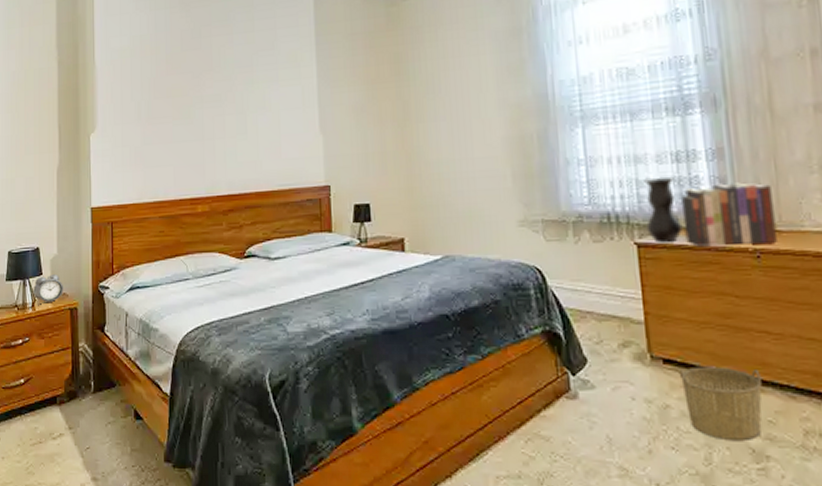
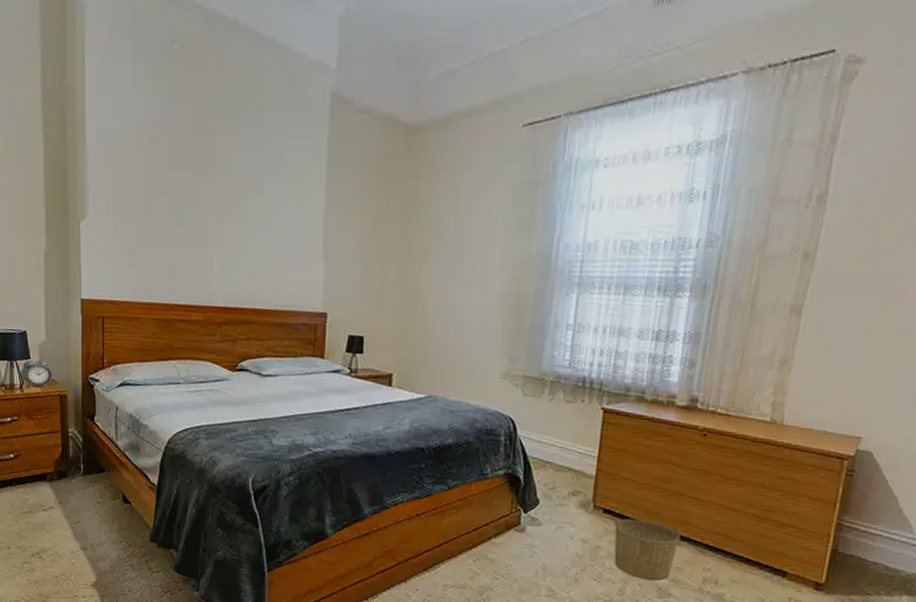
vase: present [644,178,683,244] -> none [615,352,651,413]
books: present [682,182,777,247] -> none [647,365,733,425]

